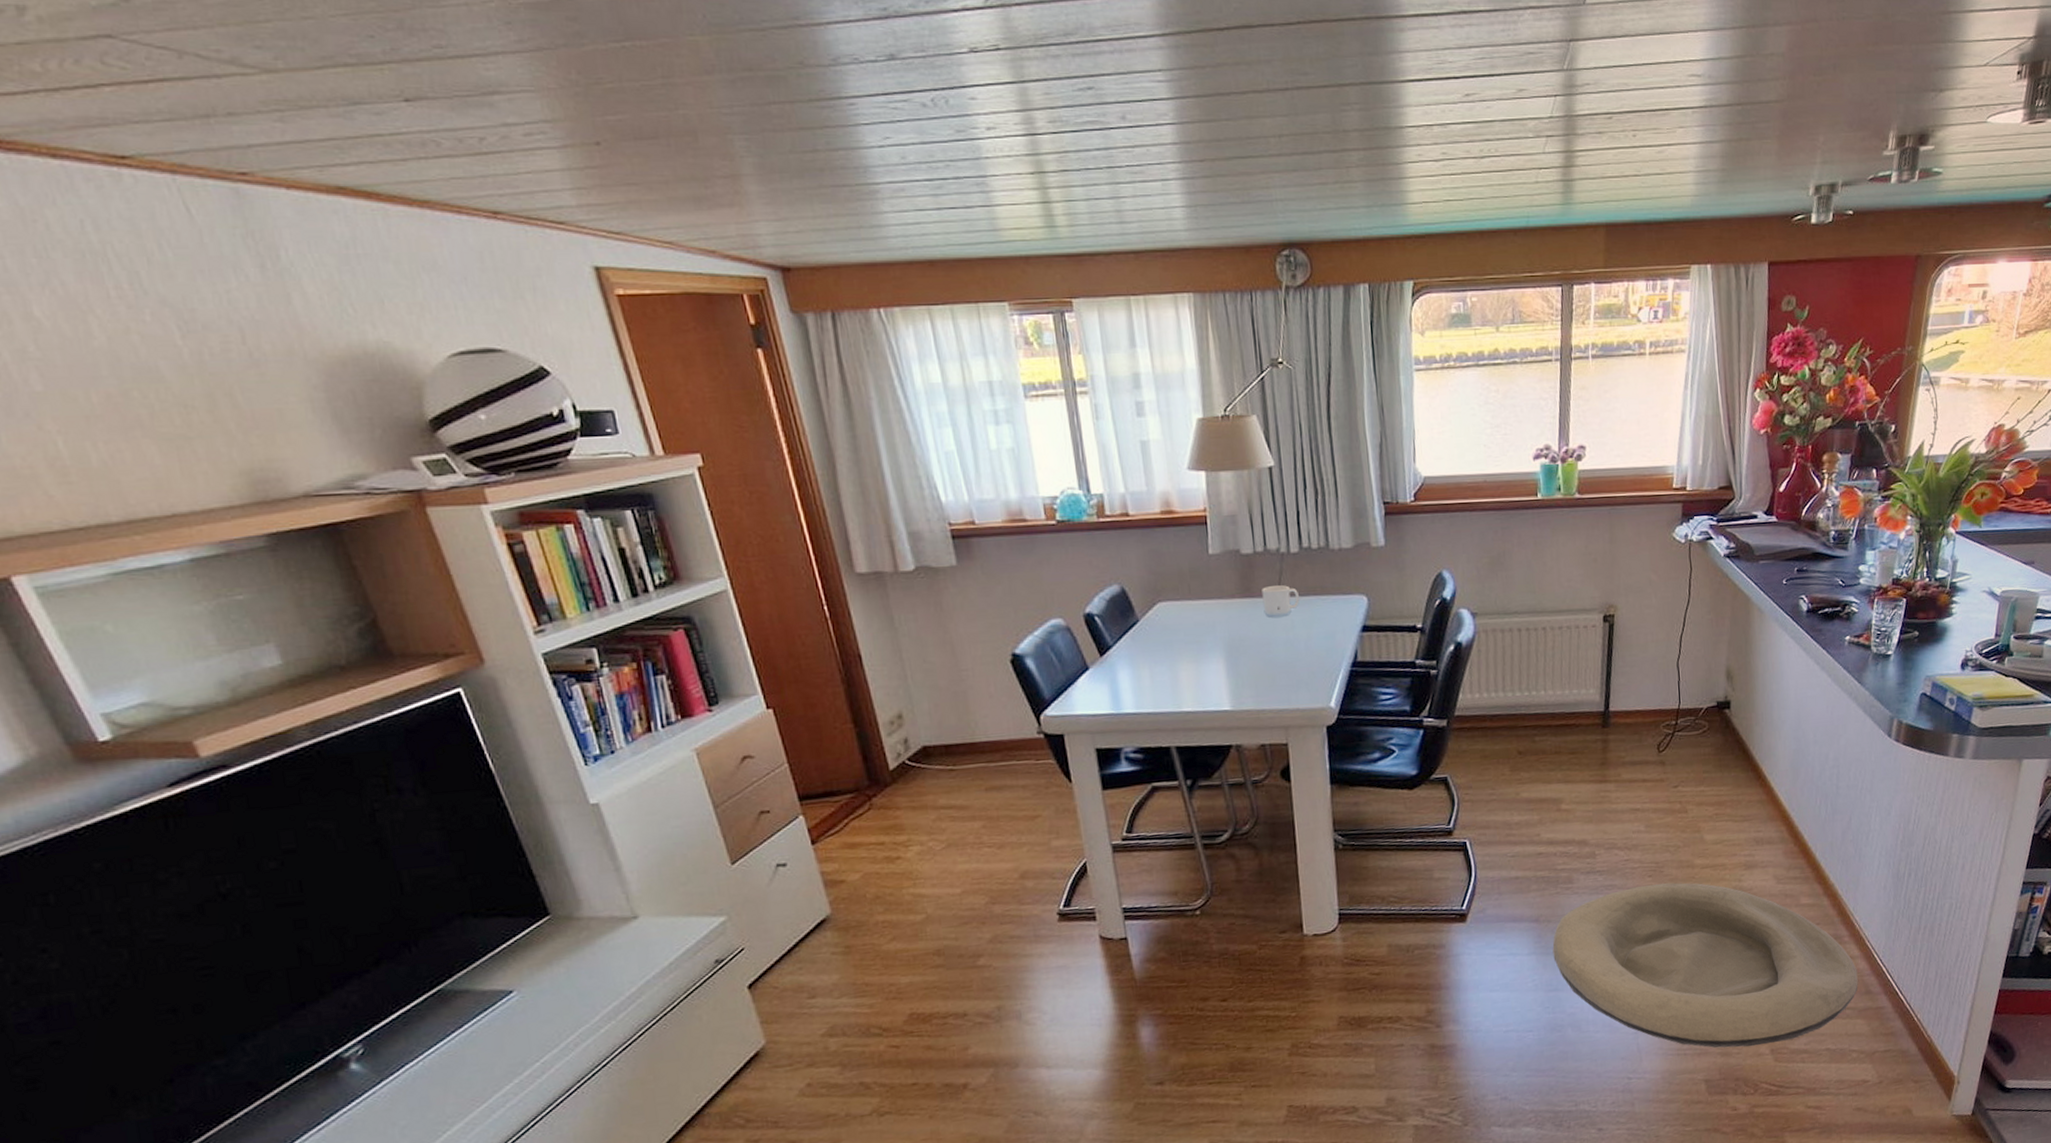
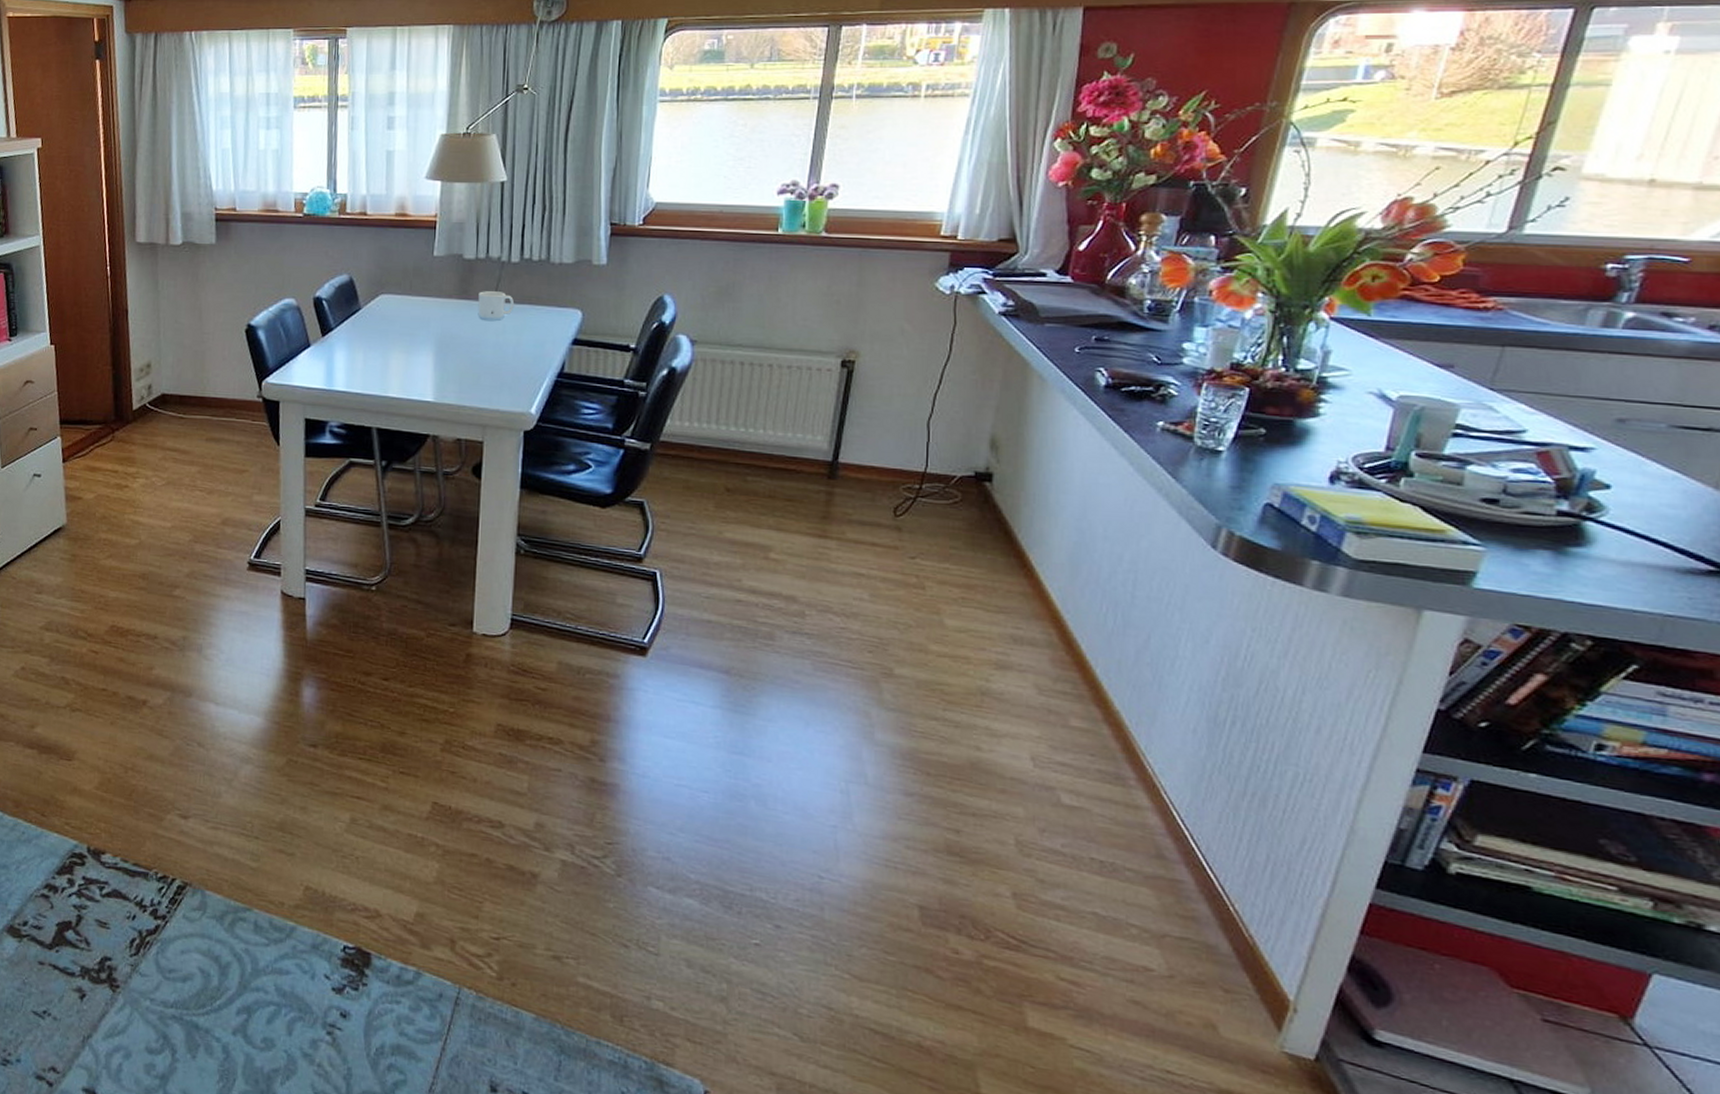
dog bed: present [1552,882,1858,1048] -> none [742,660,1146,888]

